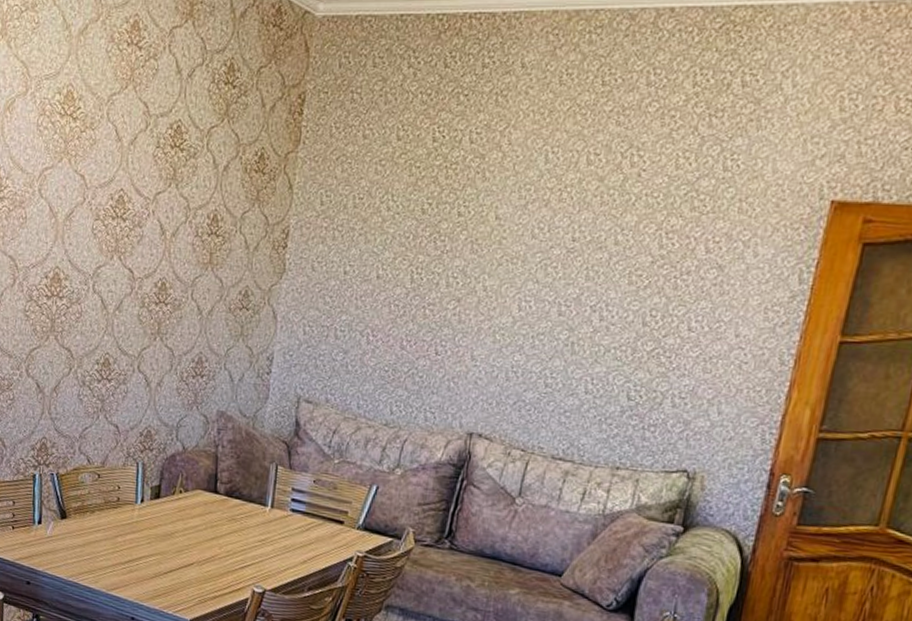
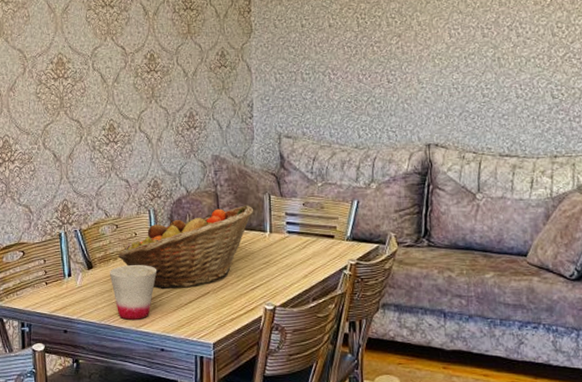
cup: none [84,520,137,582] -> present [109,265,157,320]
fruit basket: none [96,472,257,556] -> present [118,205,254,290]

